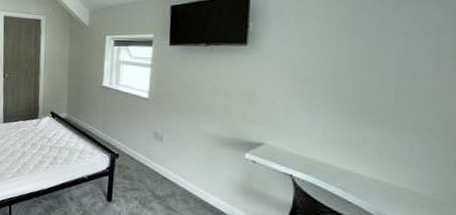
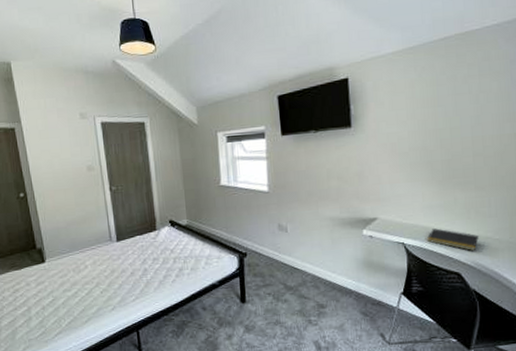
notepad: none [320,166,390,200] -> present [426,228,479,251]

